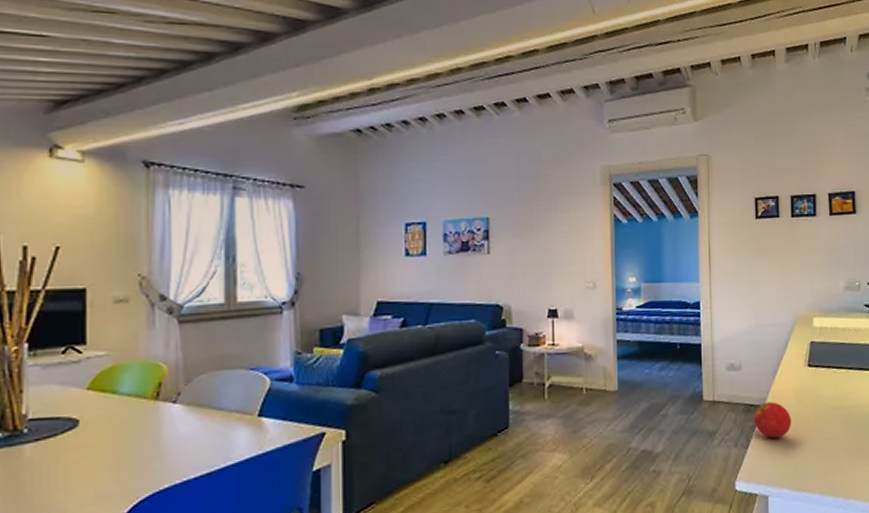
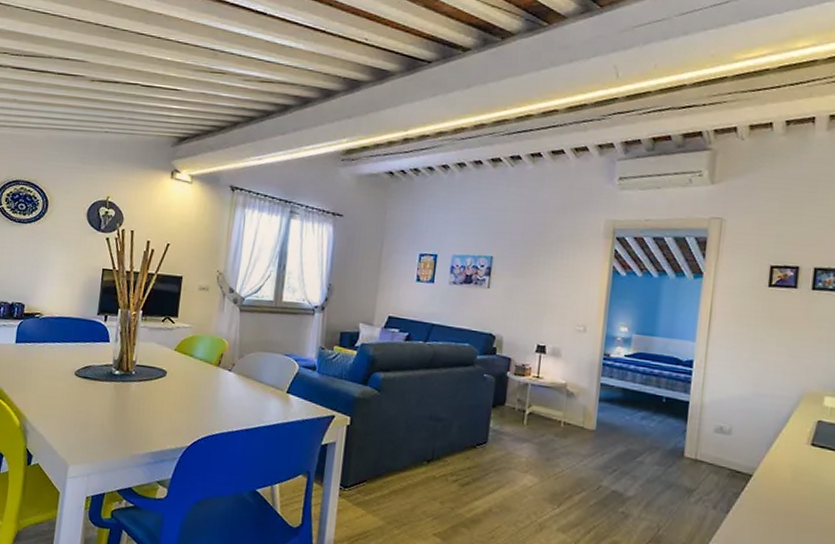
fruit: present [753,402,792,439] -> none [738,472,784,511]

